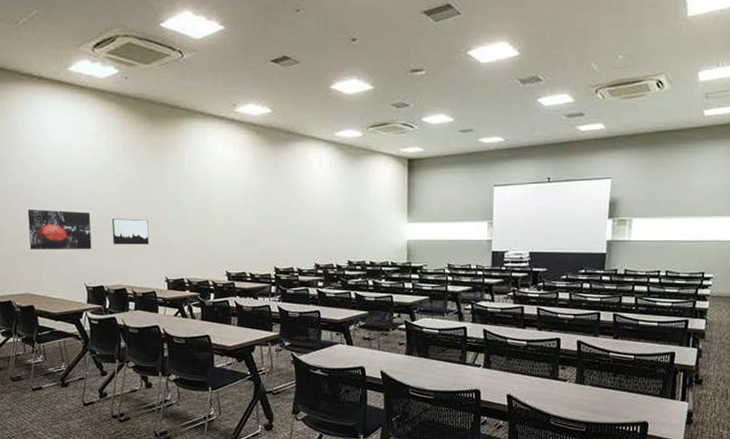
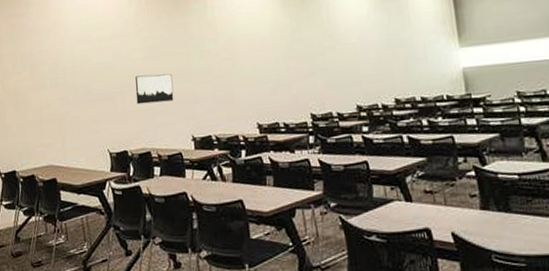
wall art: present [27,209,92,250] -> none [52,72,115,117]

